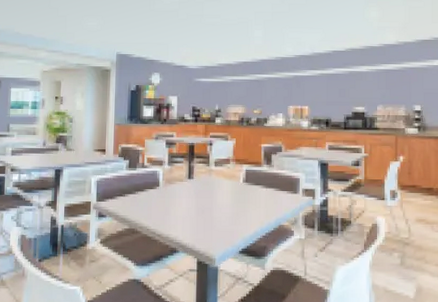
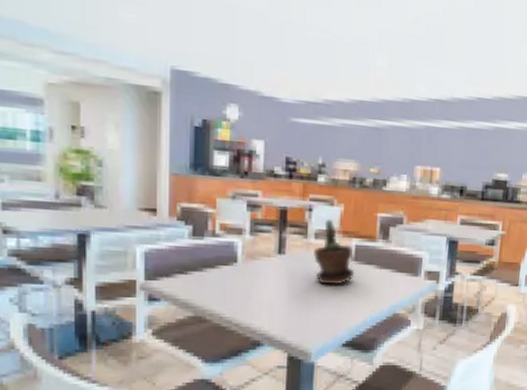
potted plant: none [214,150,246,202] -> present [314,218,354,285]

